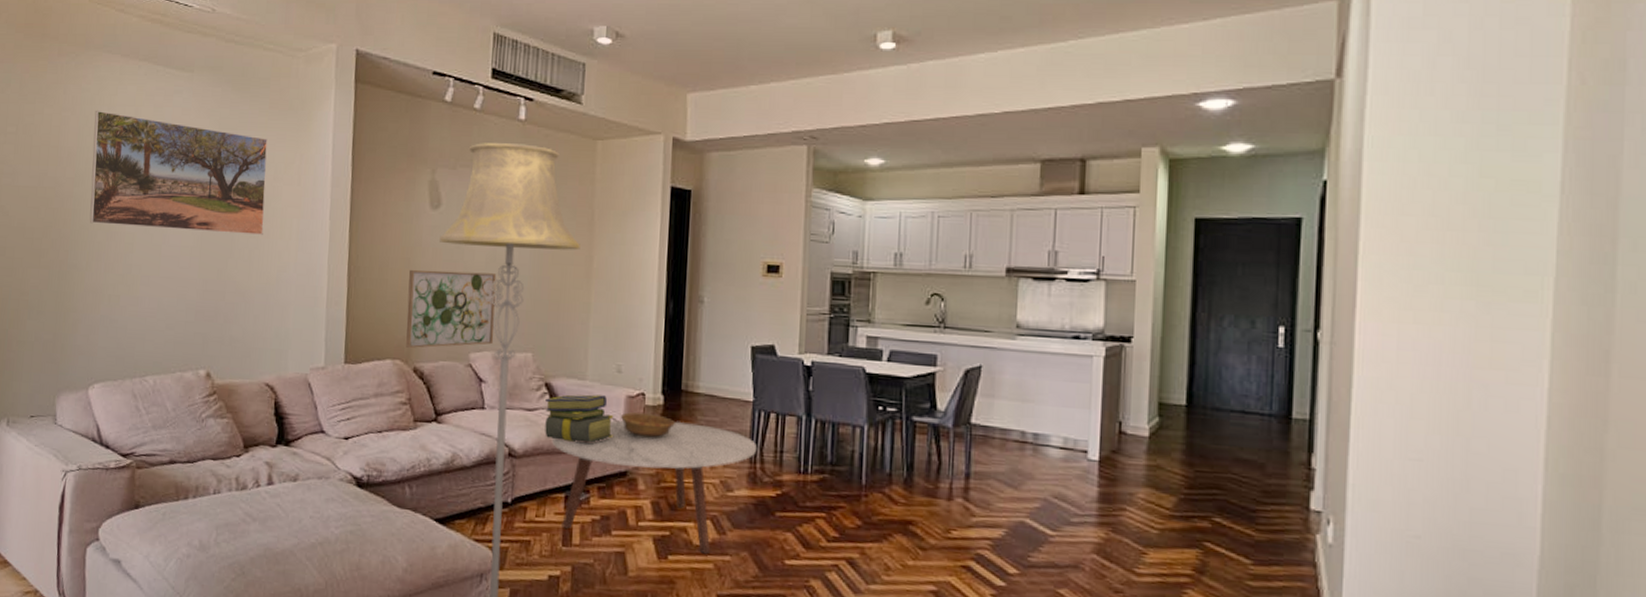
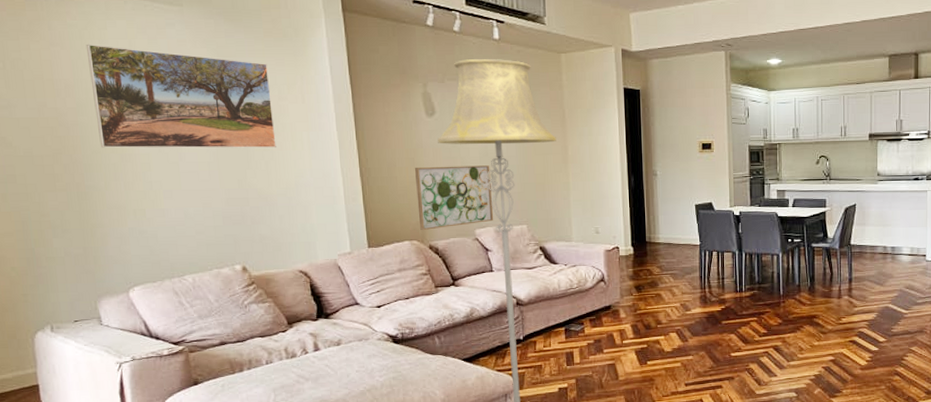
stack of books: present [545,394,614,443] -> none [541,252,598,289]
coffee table: present [551,420,758,555] -> none [549,265,706,357]
decorative bowl: present [620,412,675,439] -> none [601,261,644,280]

